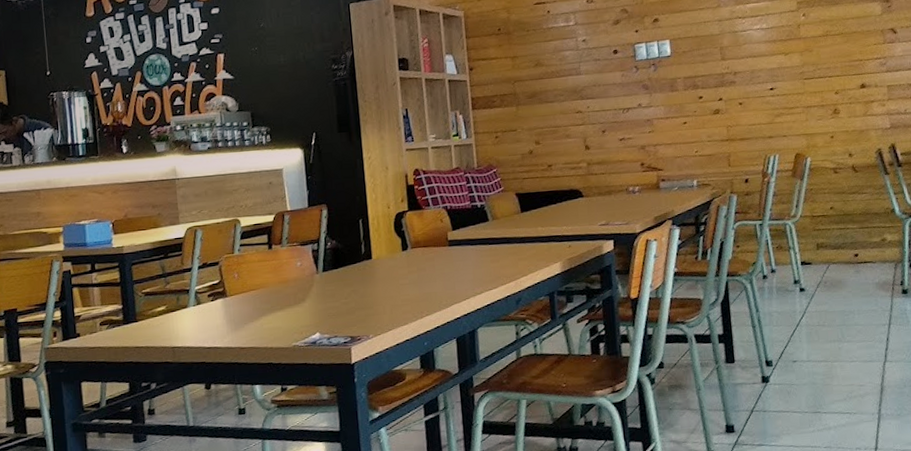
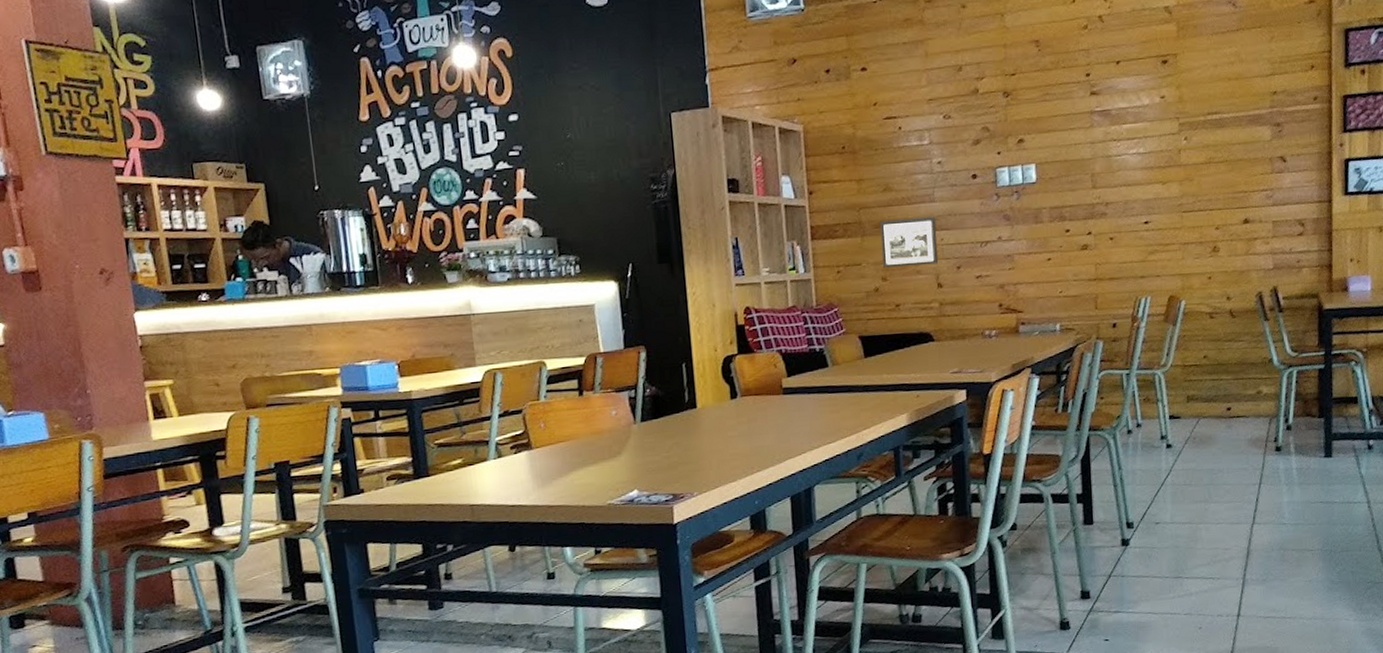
picture frame: none [533,87,586,133] -> present [880,217,939,268]

